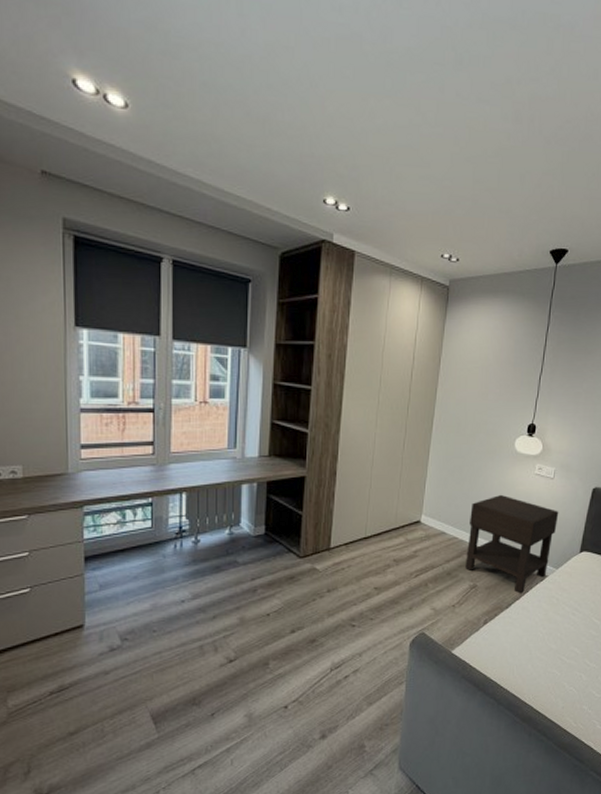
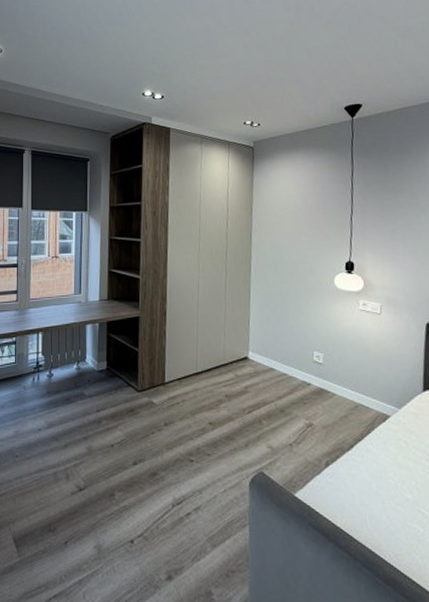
nightstand: present [465,494,559,594] -> none [297,330,393,435]

